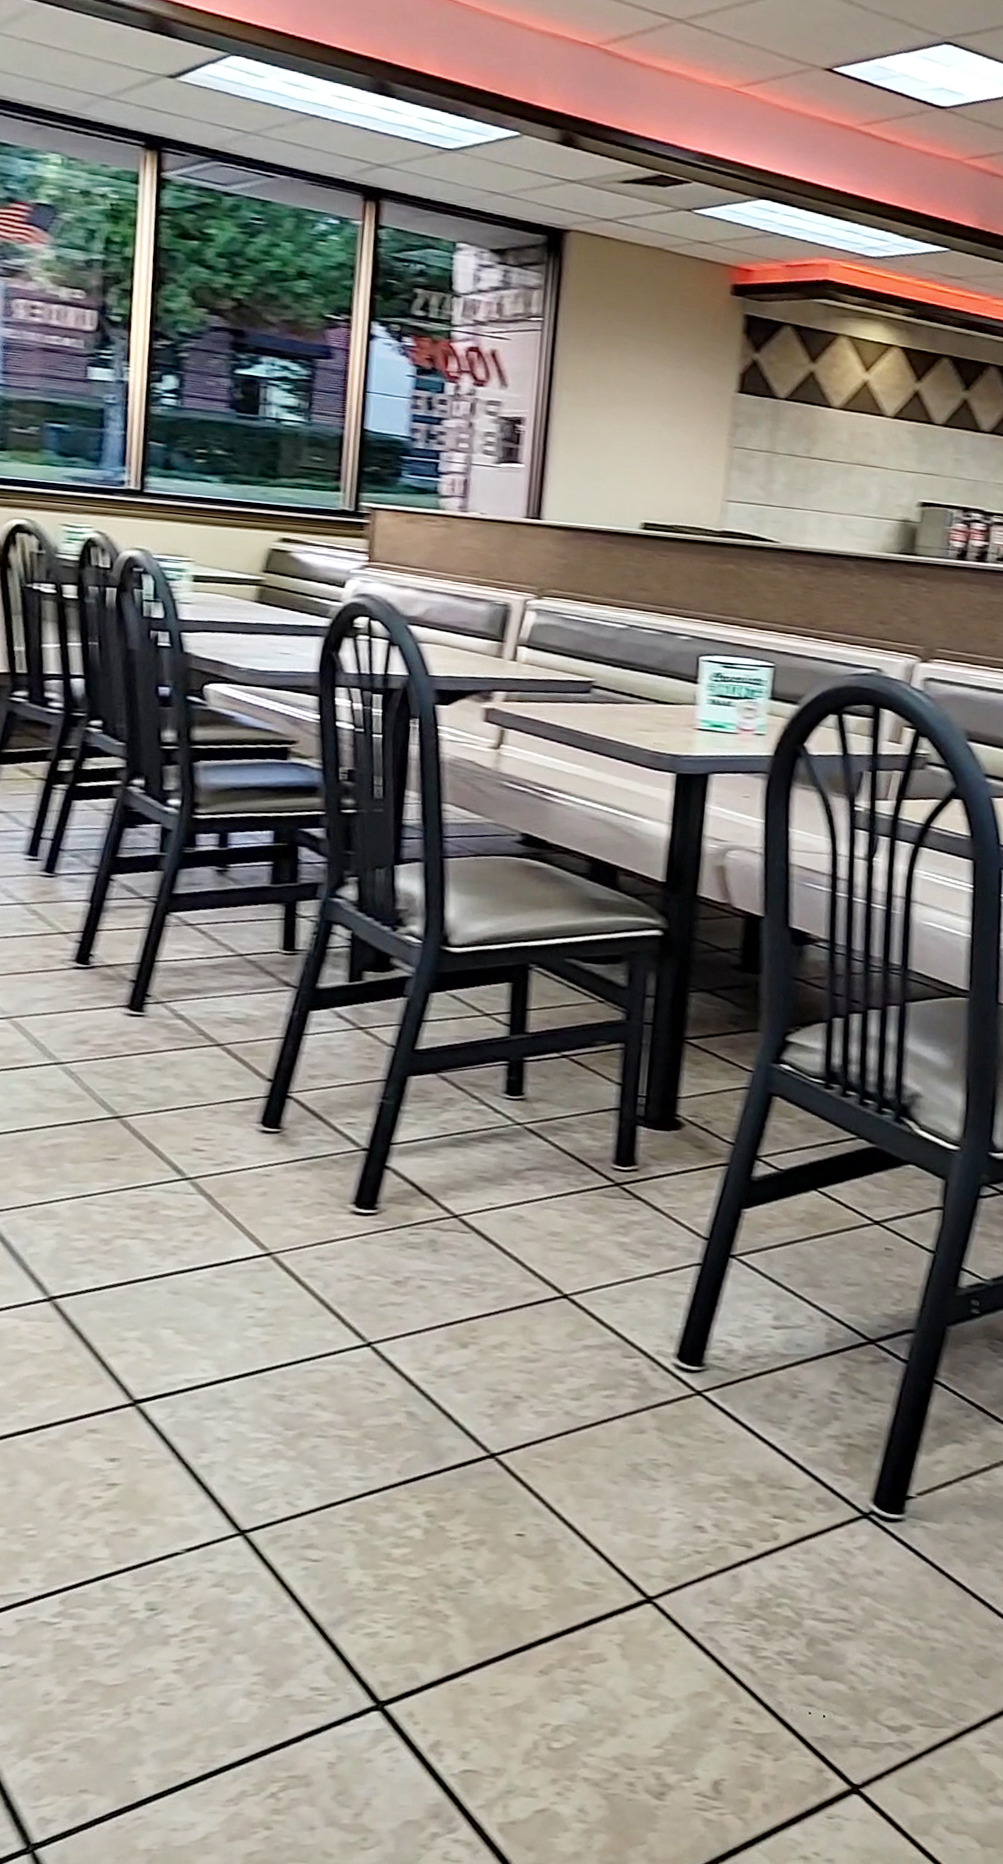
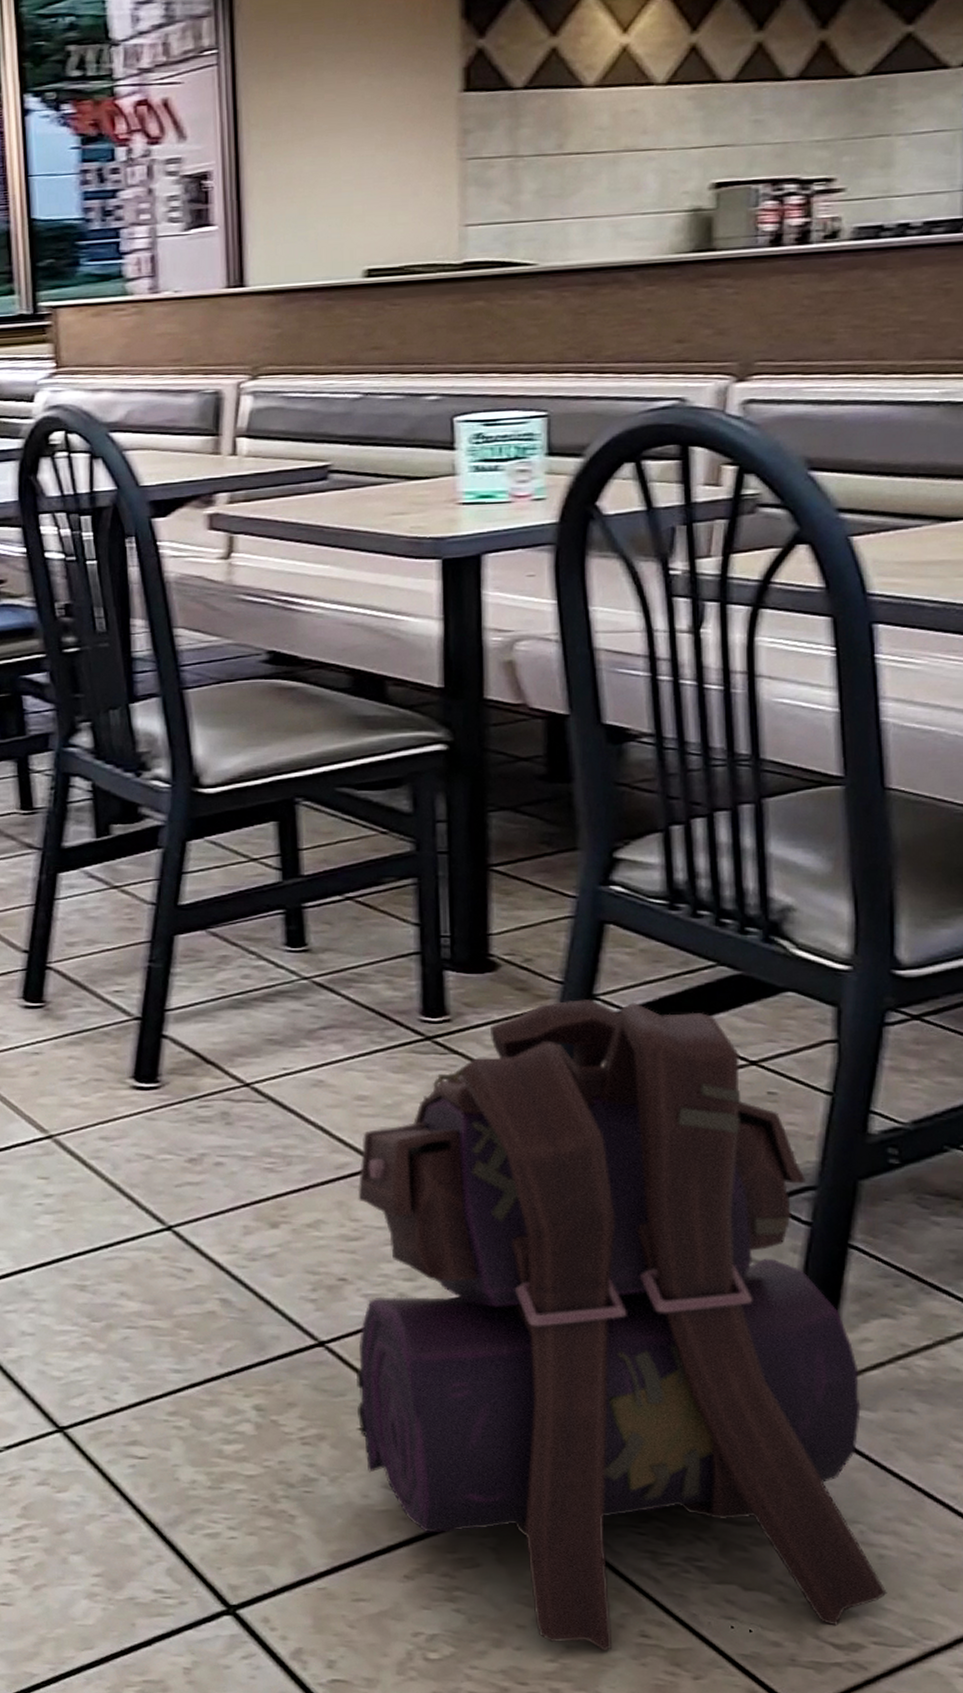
backpack: none [516,1159,935,1737] -> present [355,999,887,1651]

